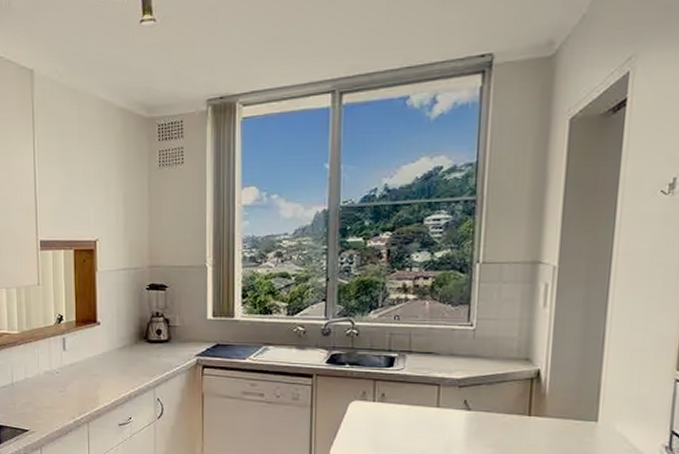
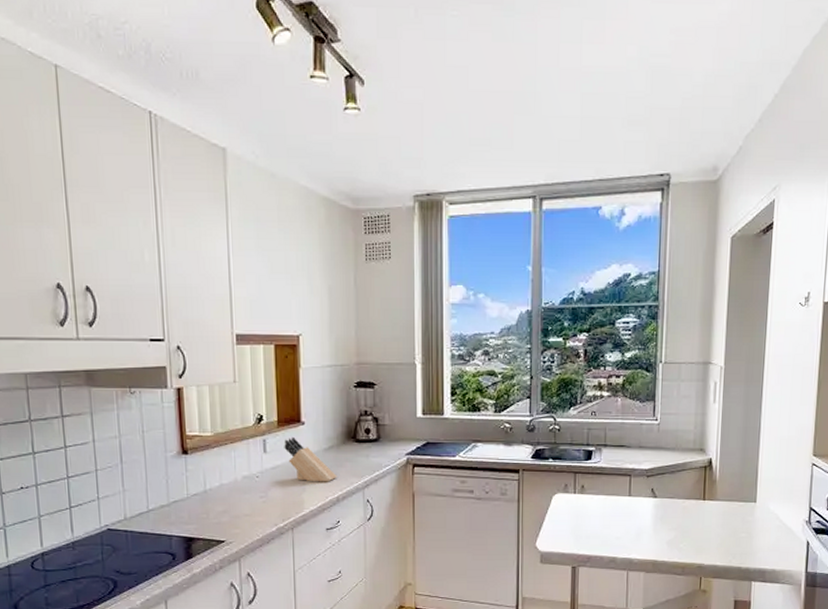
knife block: none [81,336,130,380] -> present [284,436,337,482]

